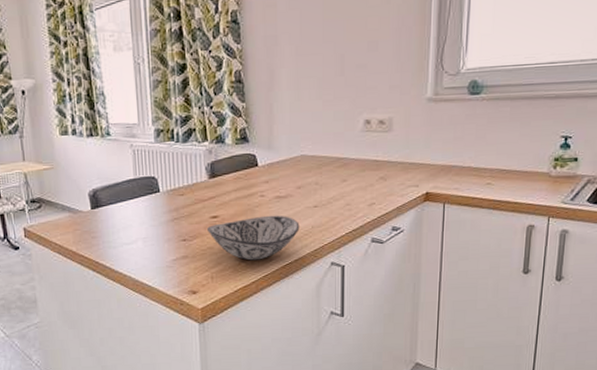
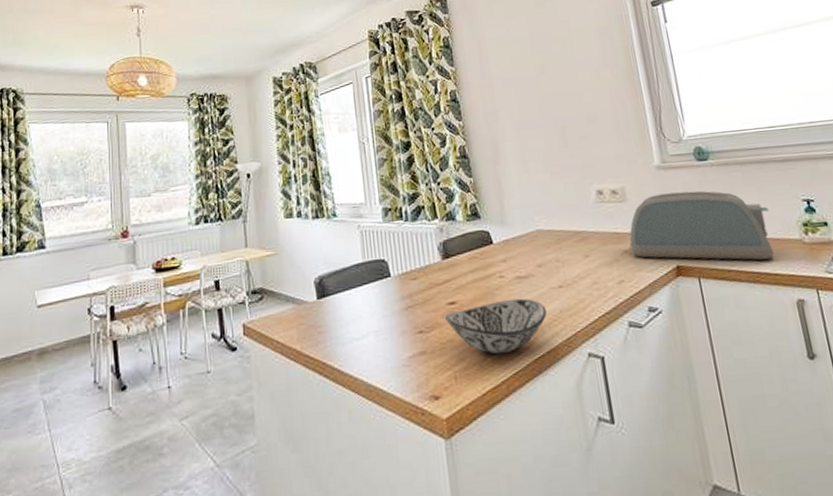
toaster: none [385,124,527,190] -> present [629,190,774,261]

